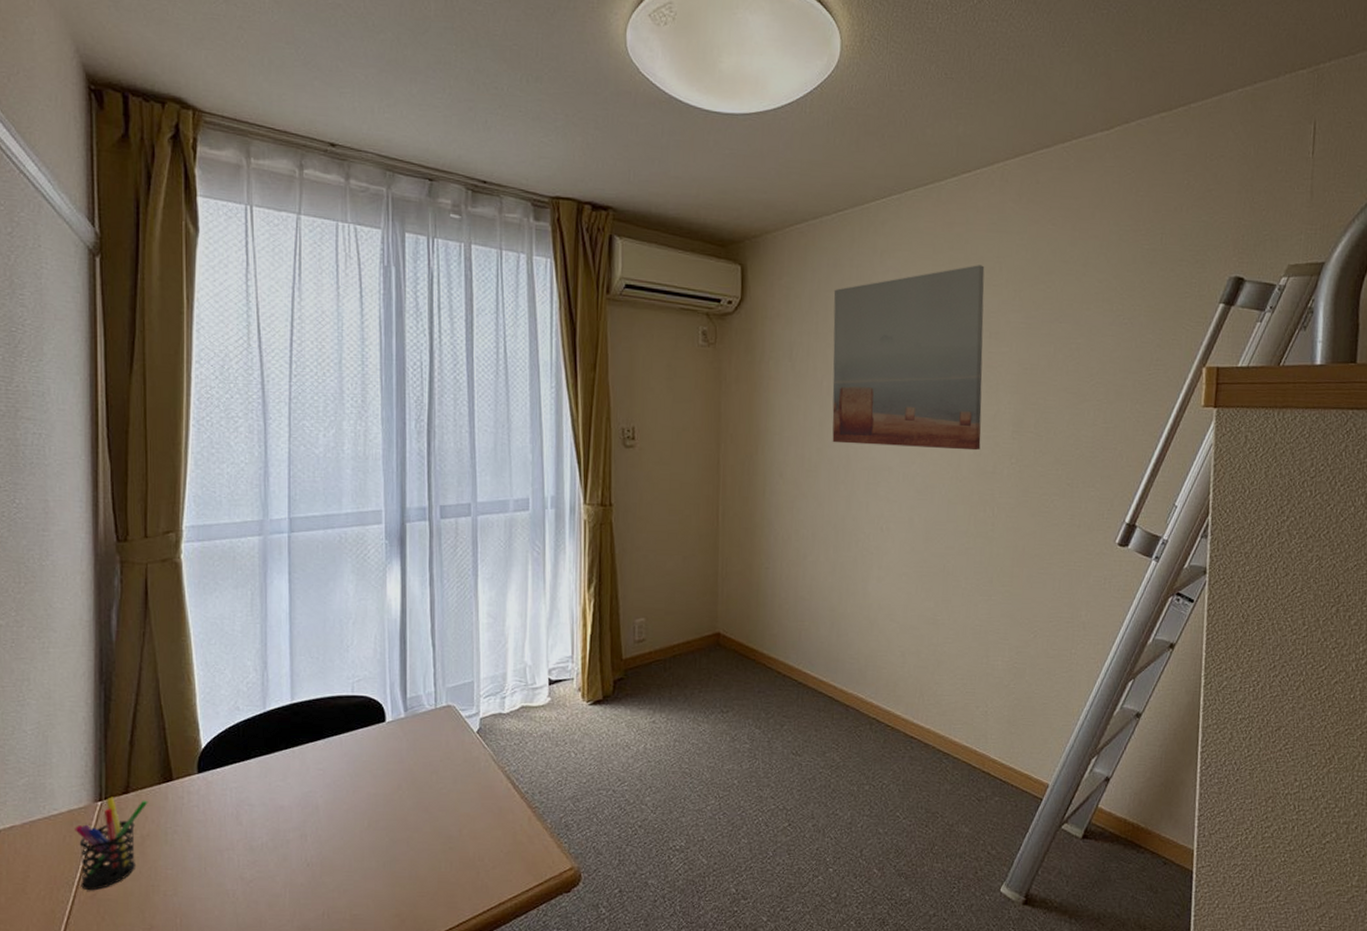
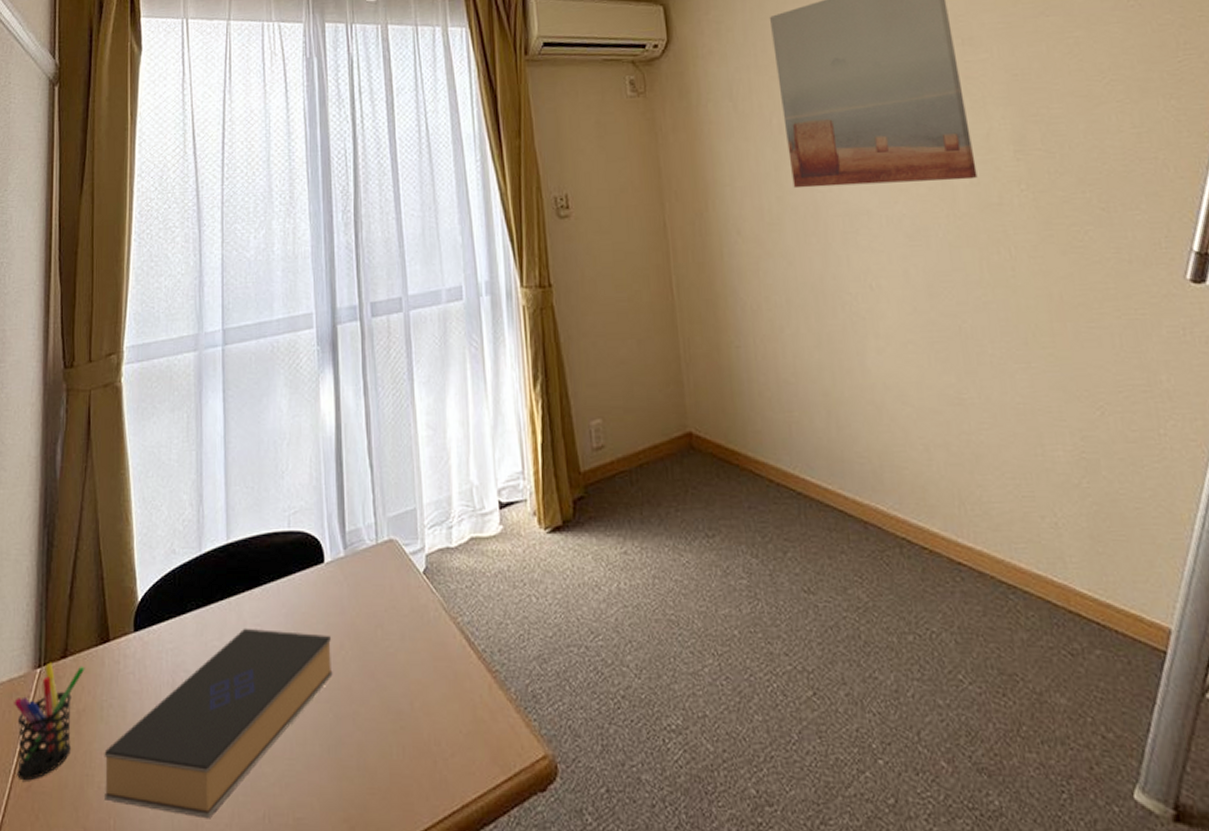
book: none [169,772,390,917] -> present [104,628,333,819]

